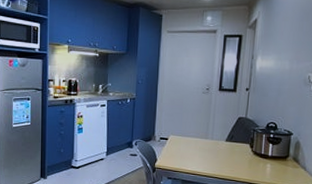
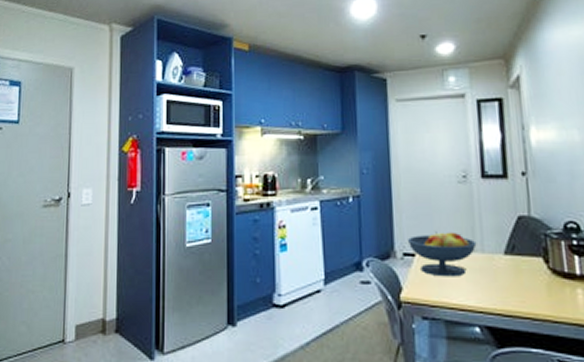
fruit bowl: none [163,125,209,154] -> present [407,232,477,277]

